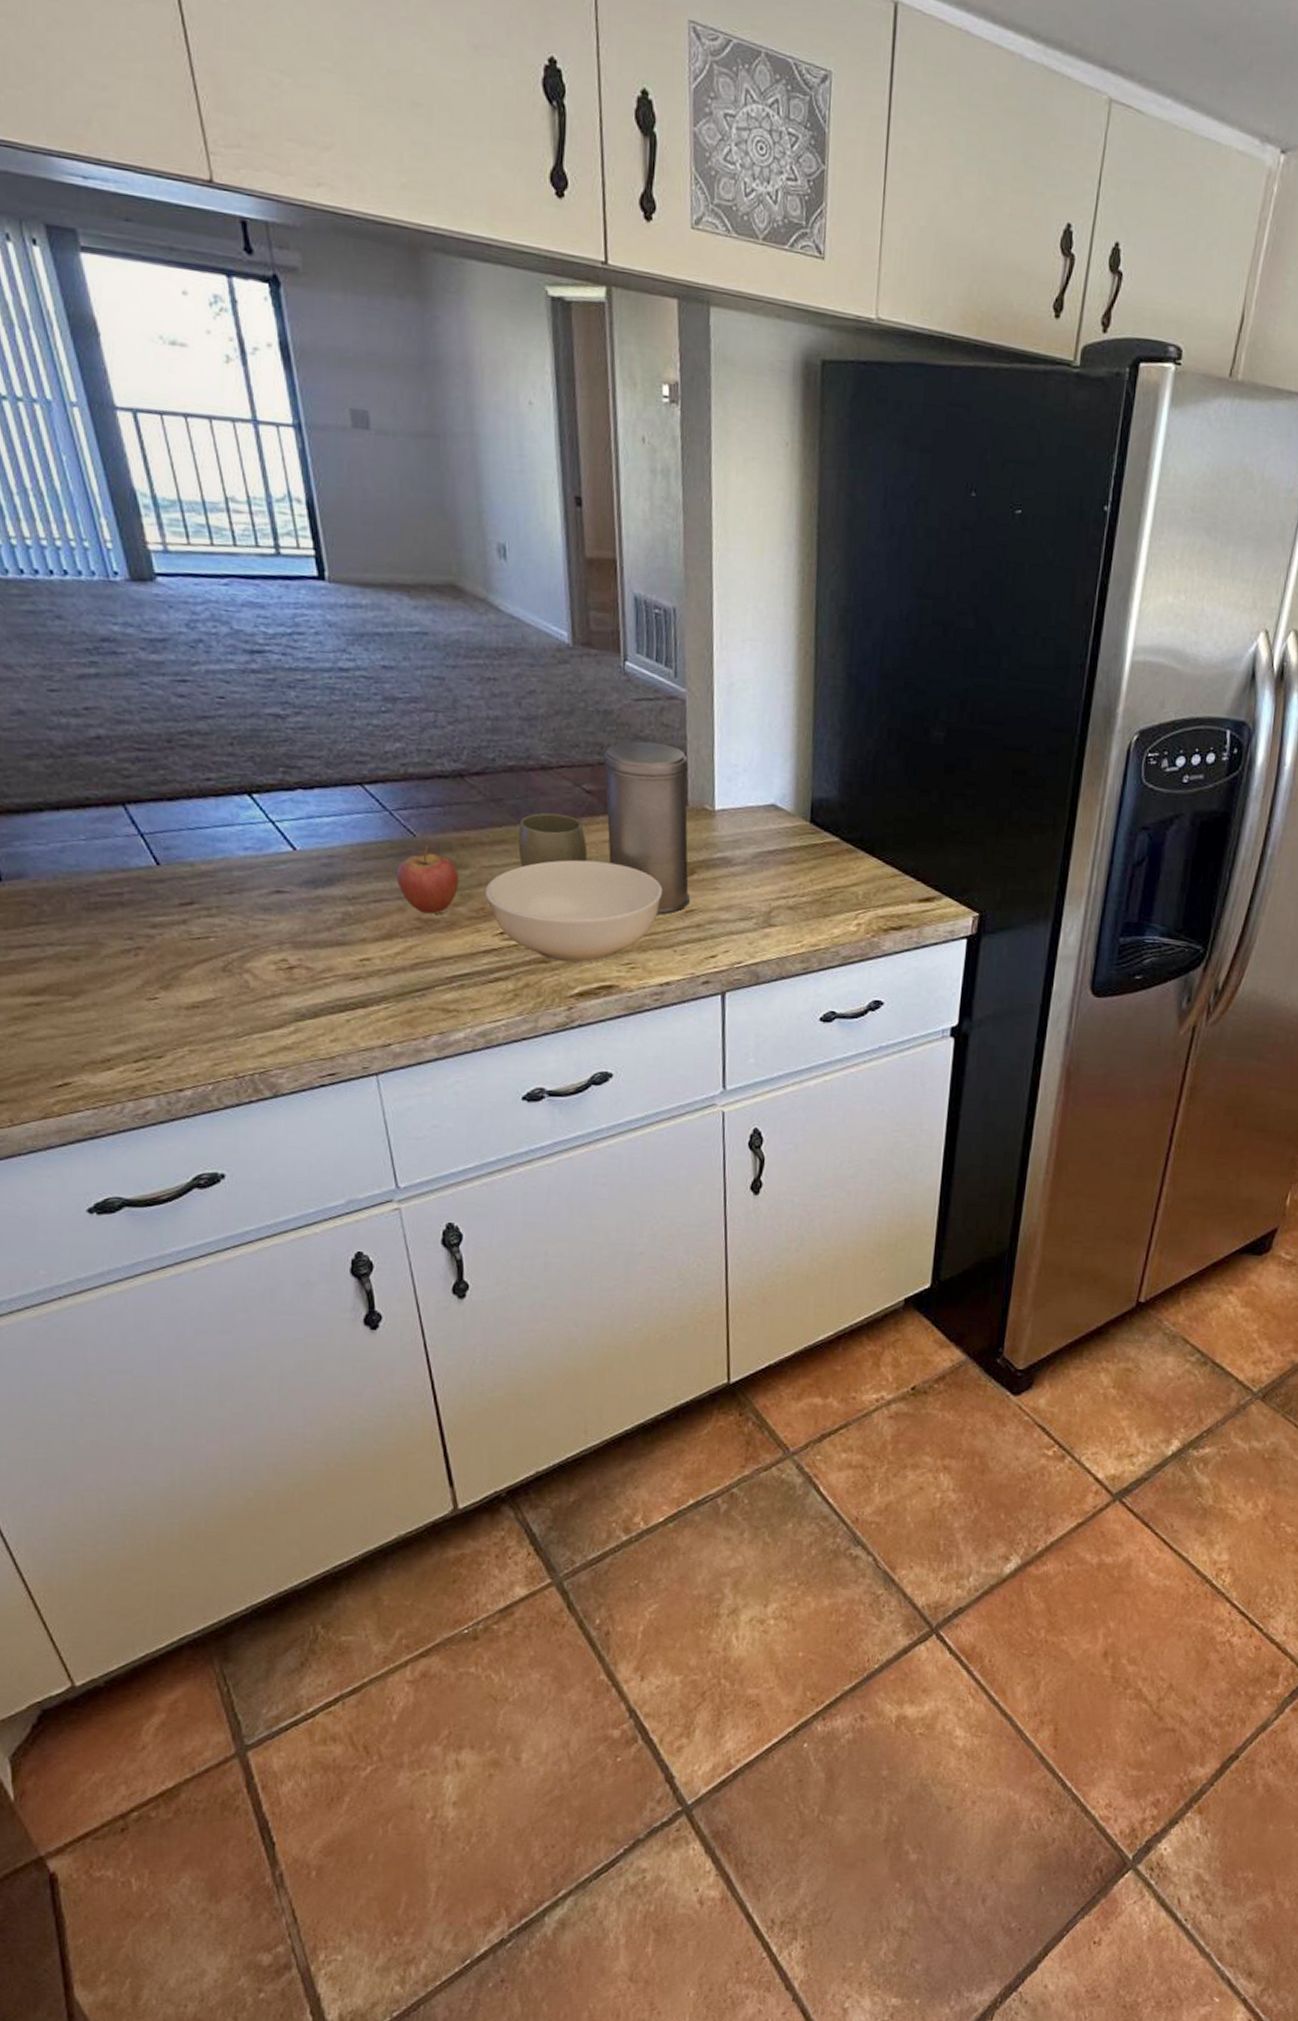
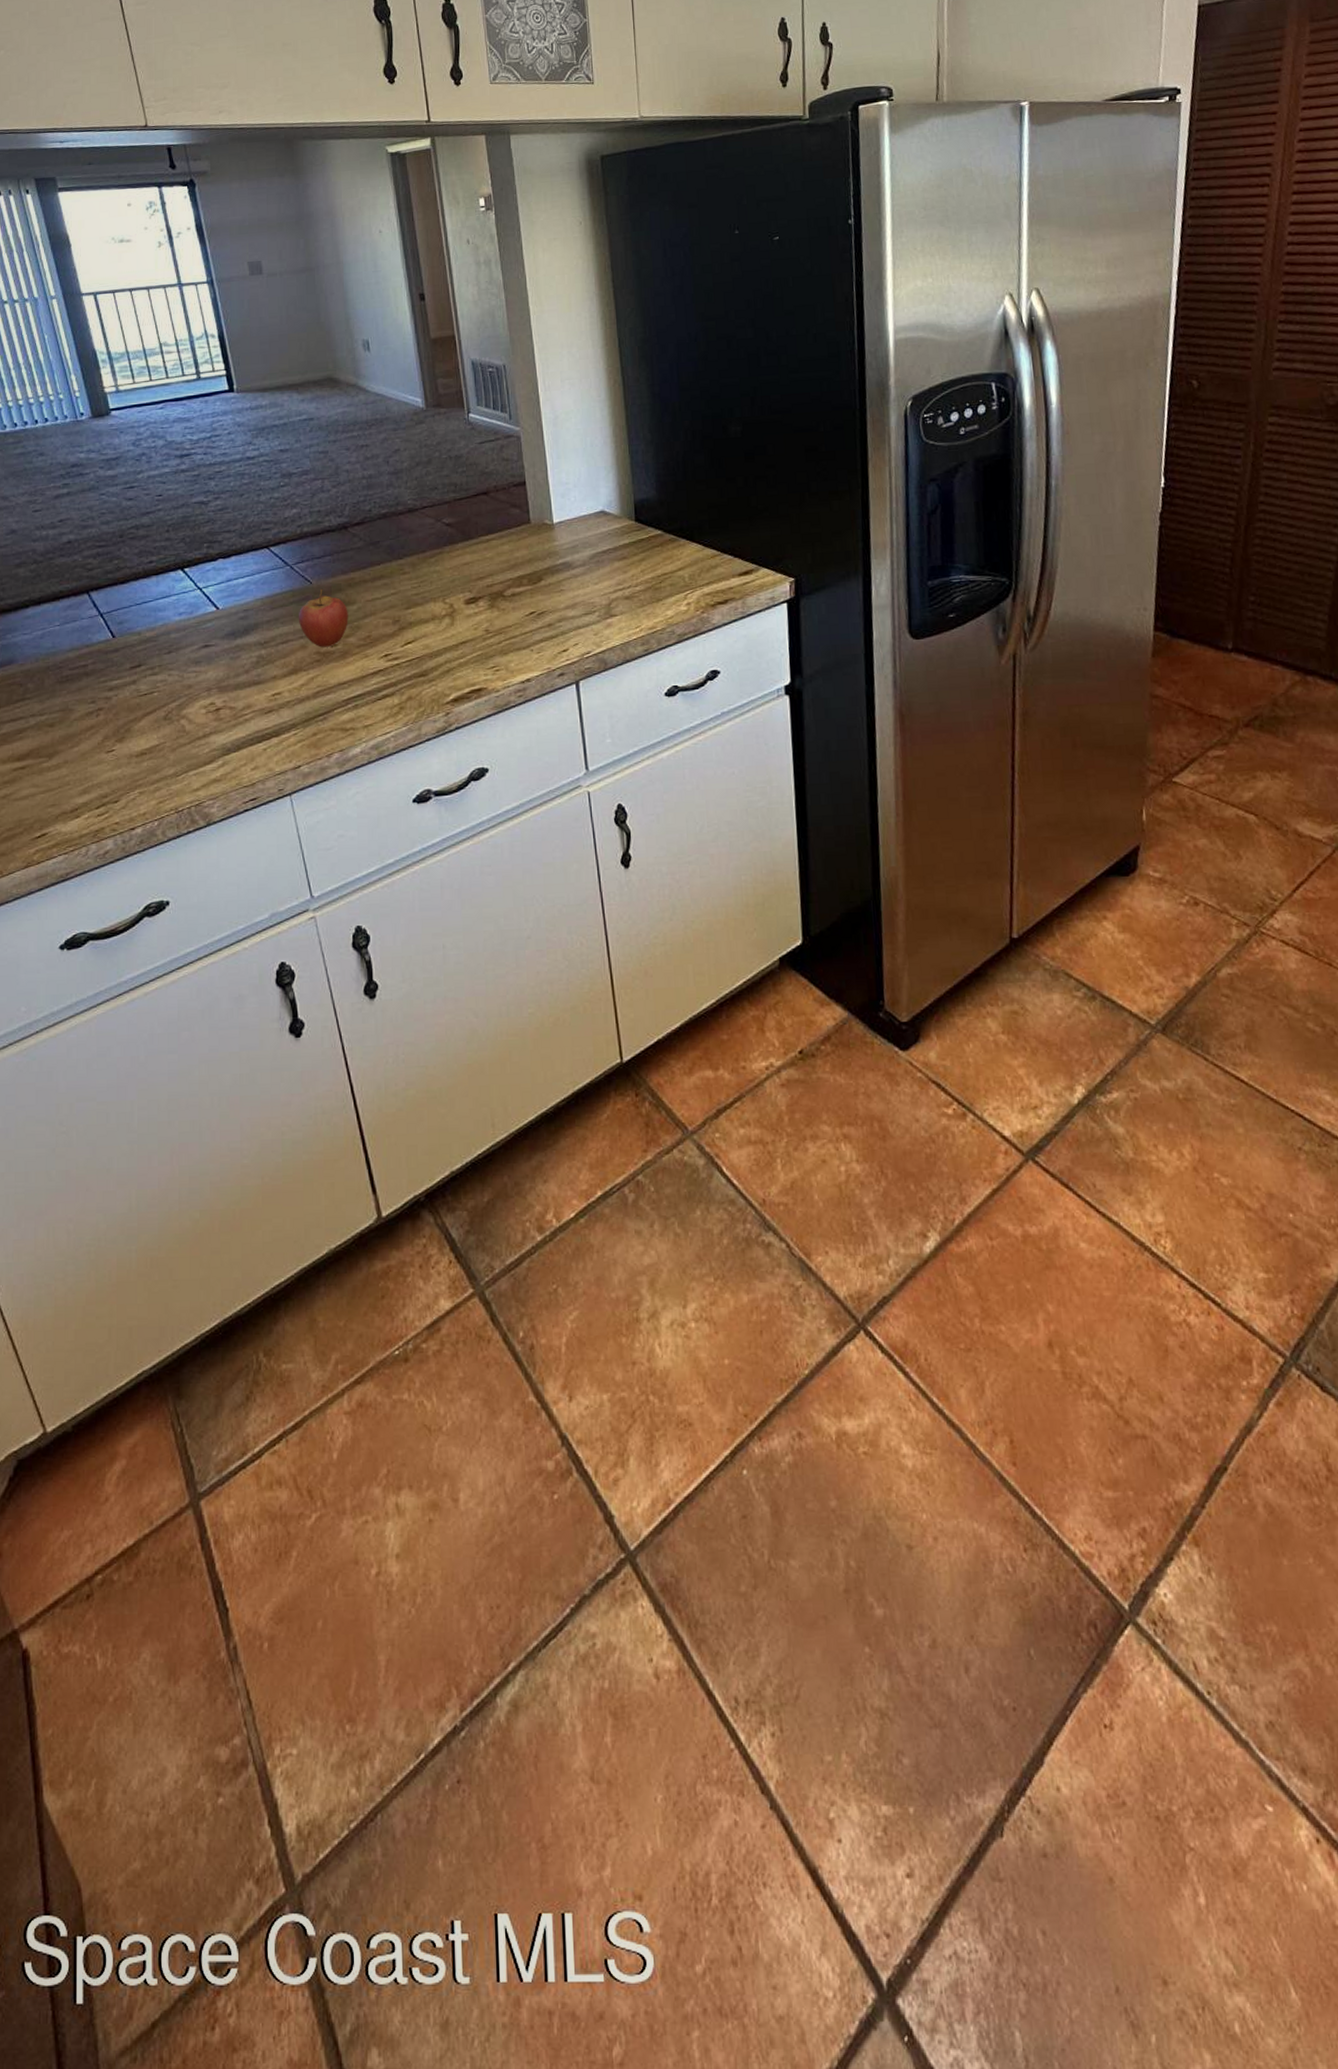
bowl: present [484,859,663,963] -> none [369,581,517,674]
mug: present [518,812,588,867] -> none [394,546,451,596]
canister: present [602,741,690,915] -> none [457,475,540,620]

